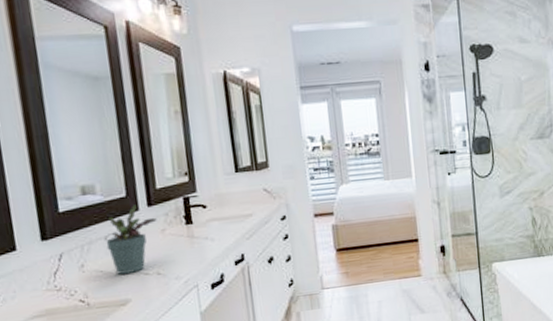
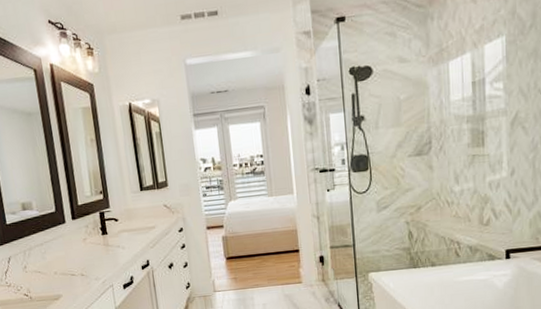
potted plant: present [104,205,157,275] -> none [40,218,80,275]

